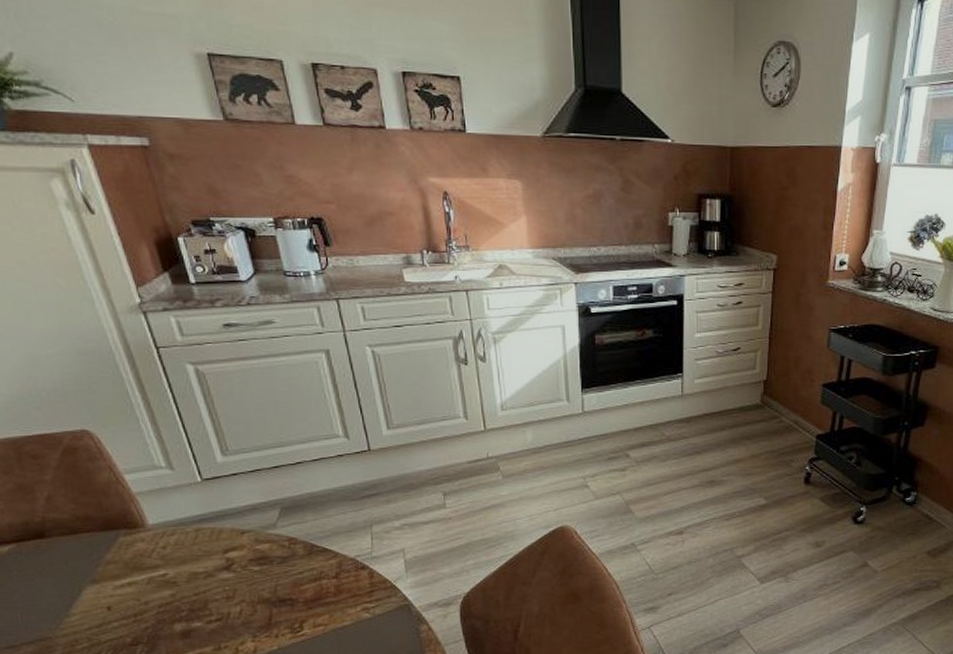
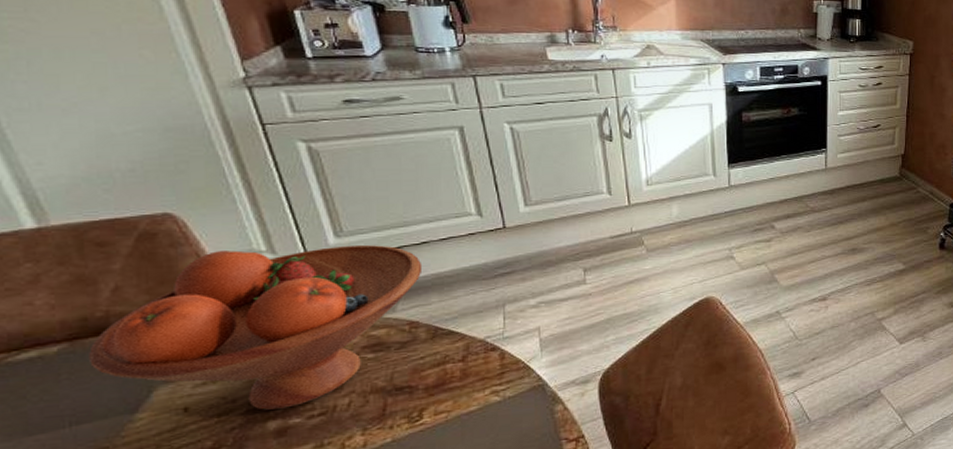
fruit bowl: none [31,463,298,613] -> present [87,244,423,410]

